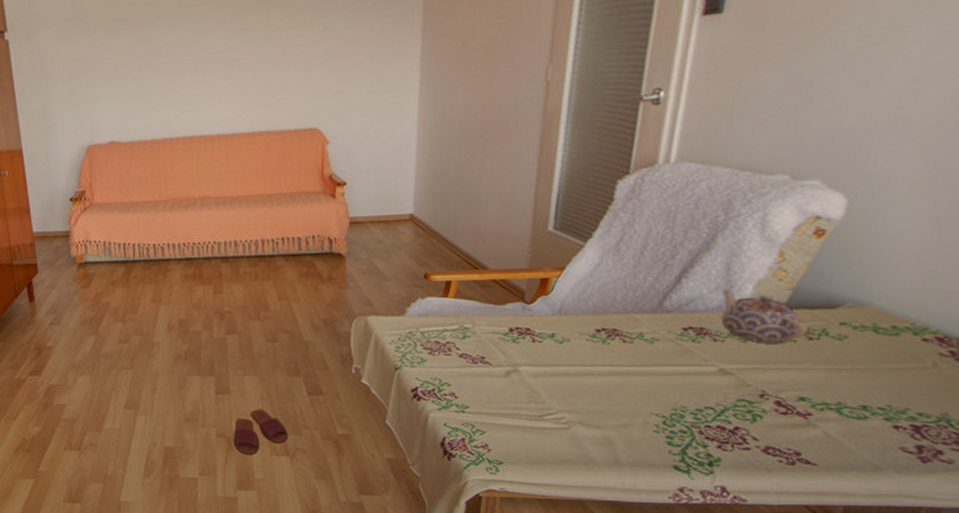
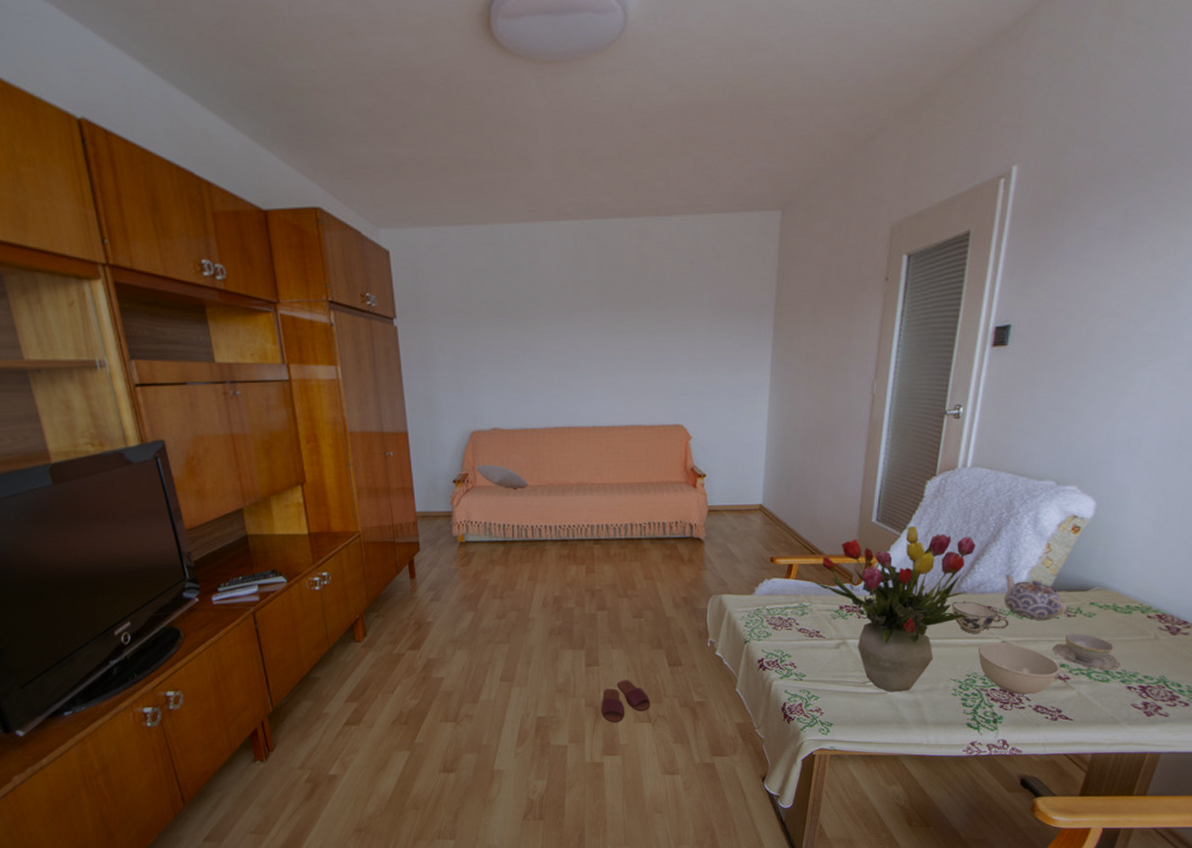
cushion: none [92,180,149,206] -> present [475,465,528,489]
flower arrangement: none [477,234,683,428] -> present [814,526,976,692]
teacup: none [652,321,729,361] -> present [952,601,1009,635]
soup bowl: none [687,371,799,433] -> present [978,642,1061,695]
teacup: none [787,359,884,405] -> present [1052,632,1120,670]

